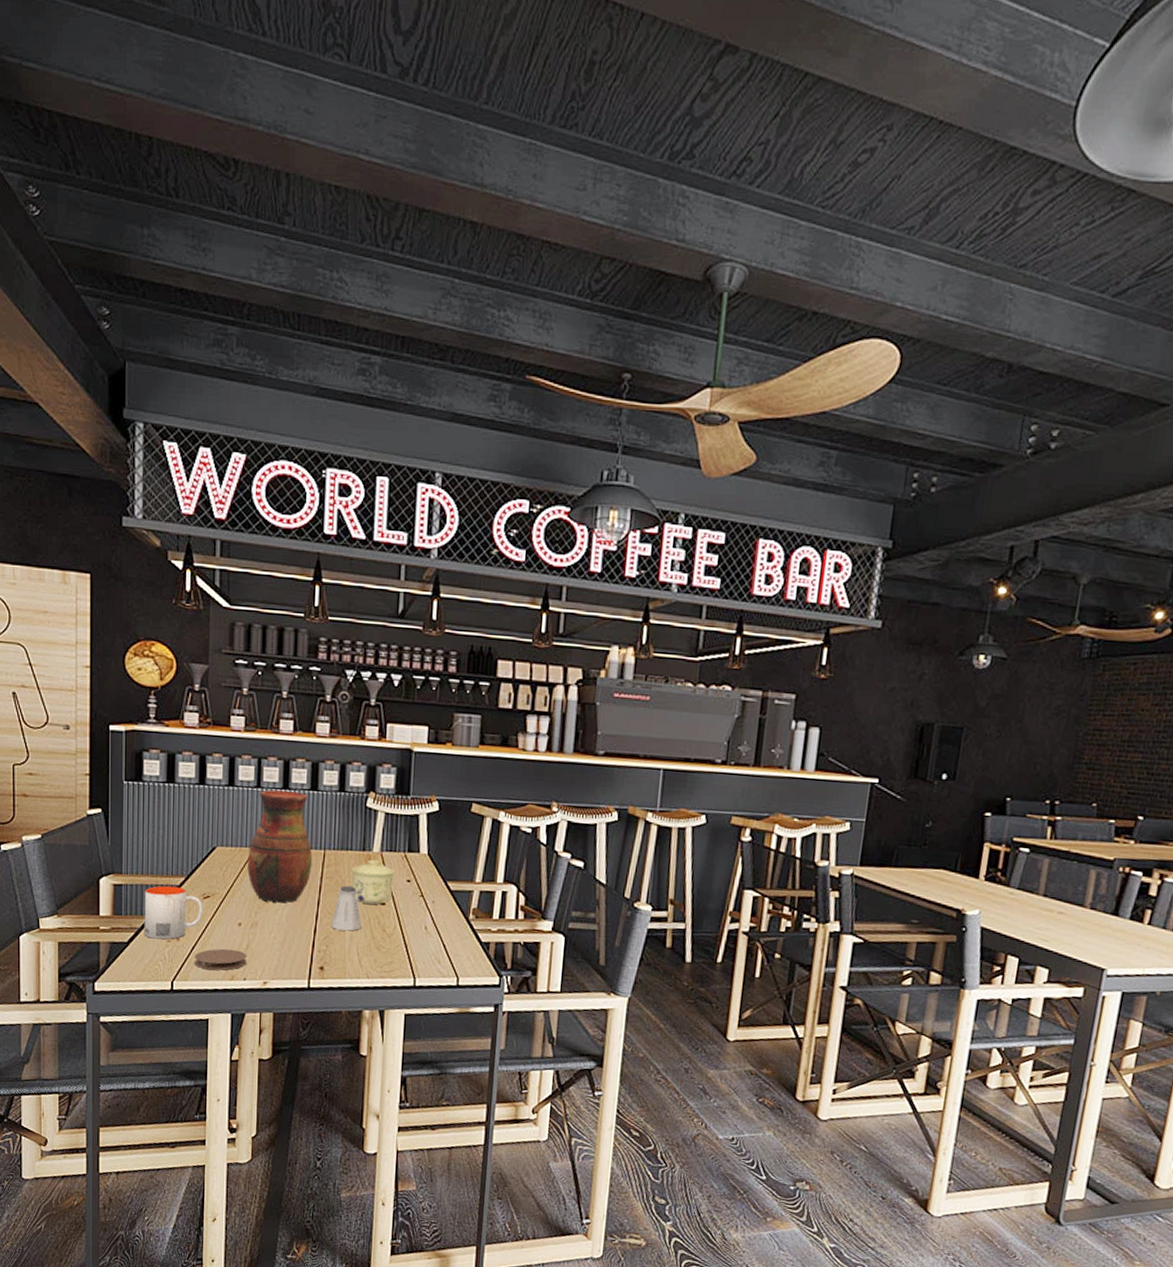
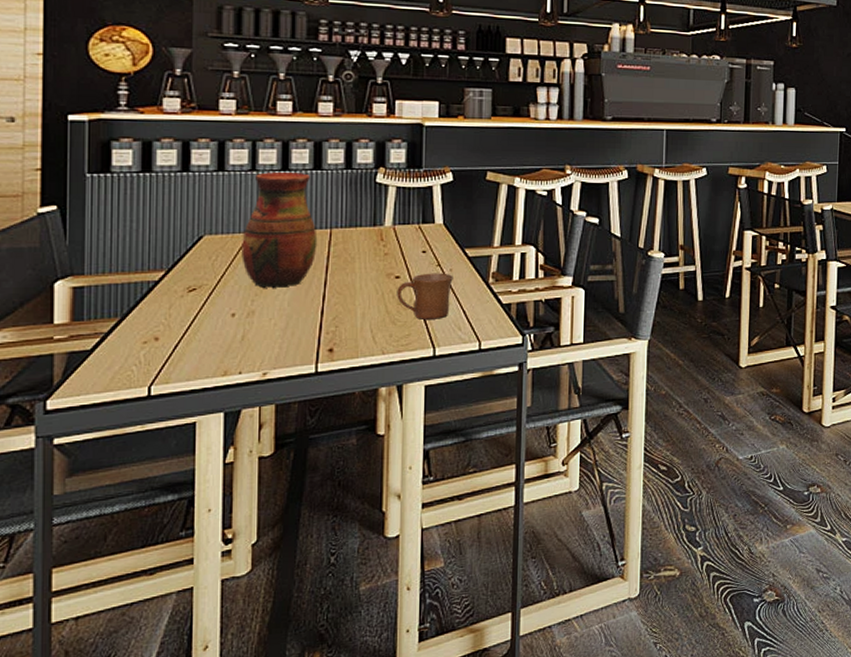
mug: present [144,886,203,940] -> none [112,282,188,342]
coaster: present [194,948,247,971] -> none [178,342,243,369]
saltshaker: present [331,885,362,931] -> none [340,262,375,309]
sugar bowl: present [351,859,395,905] -> none [361,234,410,279]
mug: none [382,902,435,950] -> present [397,273,453,320]

